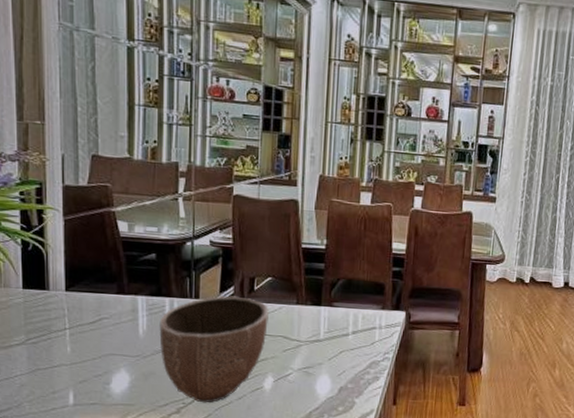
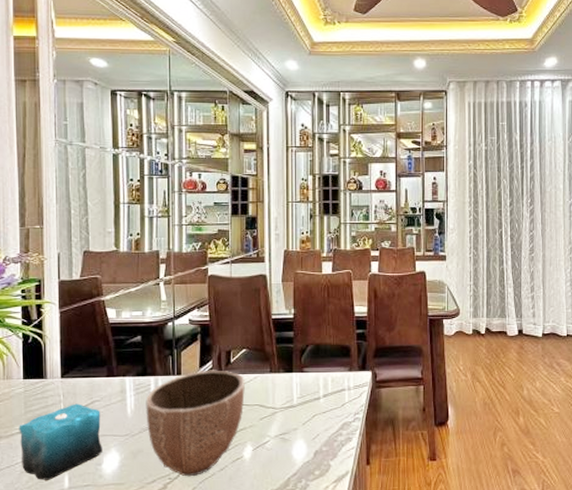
candle: none [18,317,111,395] -> present [19,403,102,480]

